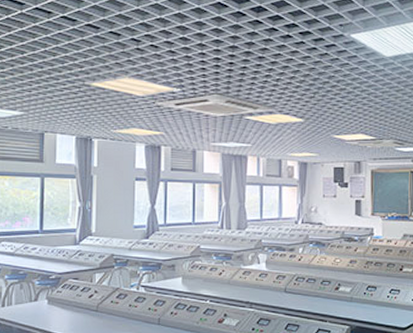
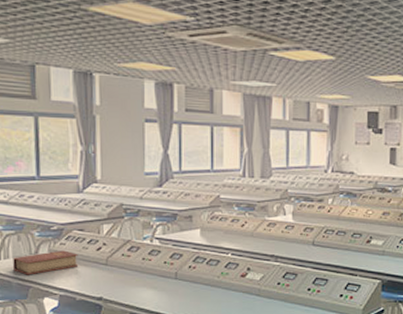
book: none [15,297,72,321] -> present [13,250,79,275]

